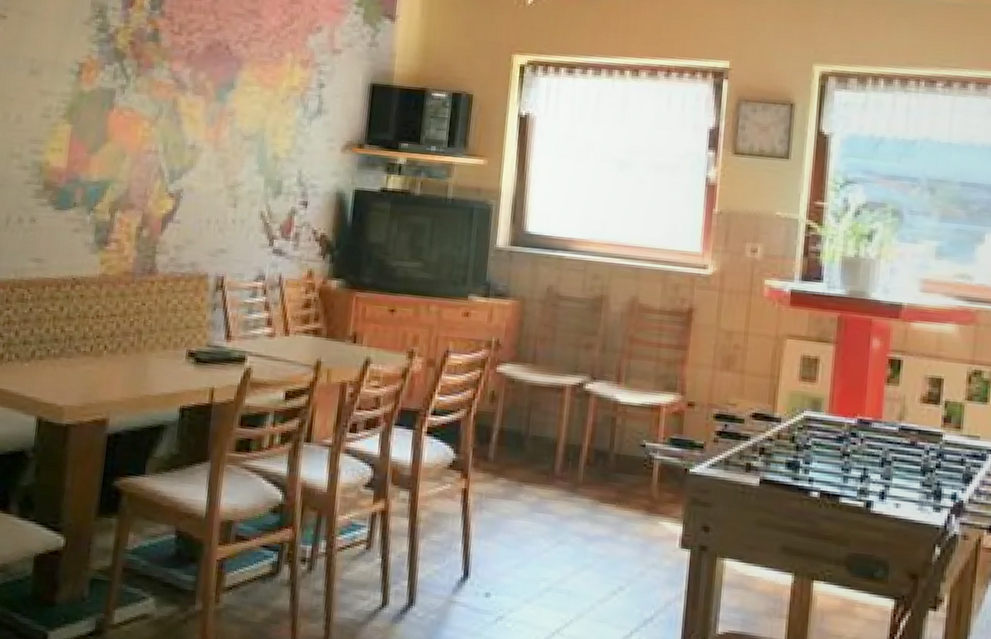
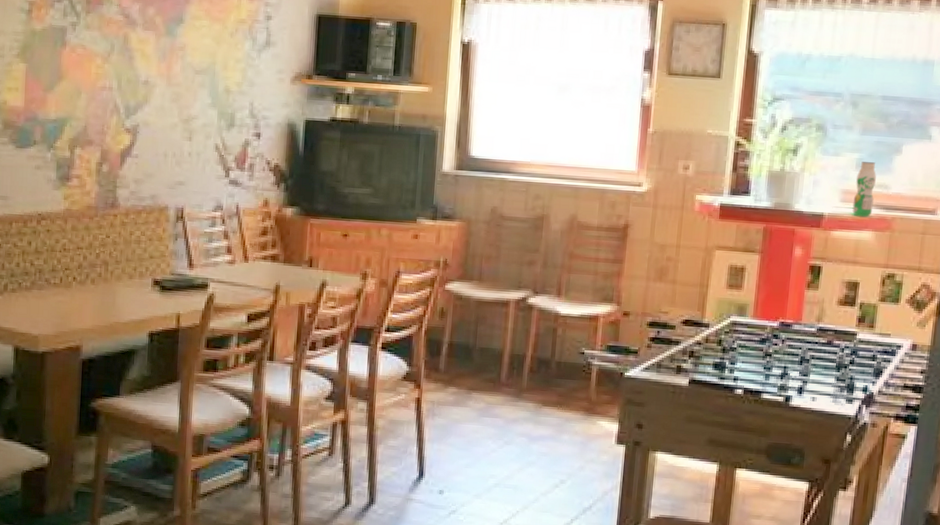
beverage bottle: none [933,250,958,308] -> present [852,162,876,217]

